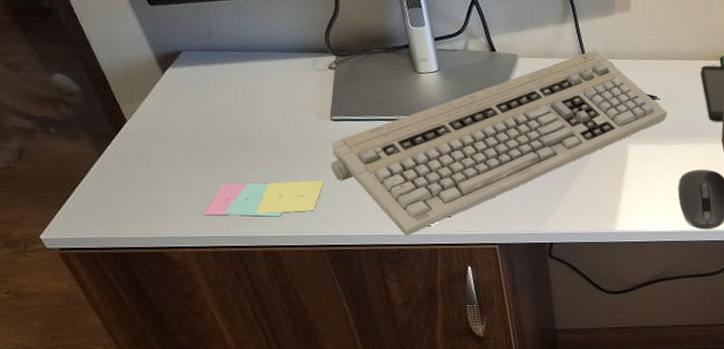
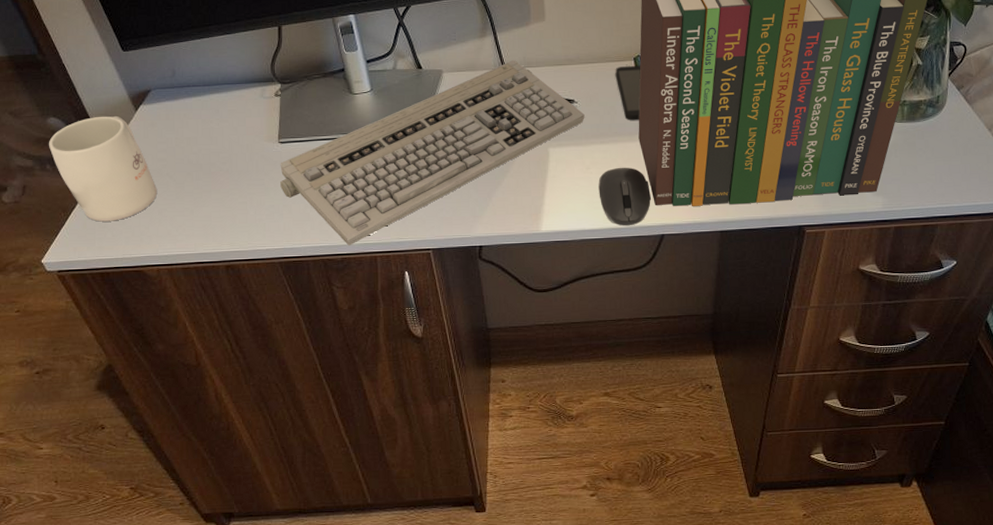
mug: none [54,76,185,196] -> present [49,115,157,222]
sticky notes: present [202,180,324,217] -> none [173,198,275,236]

